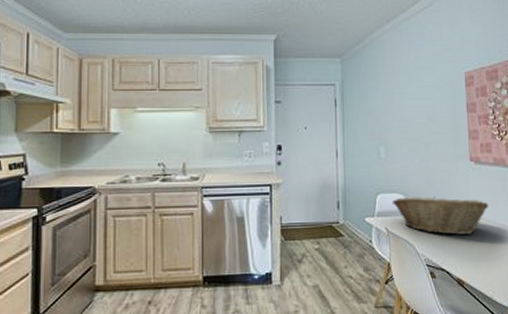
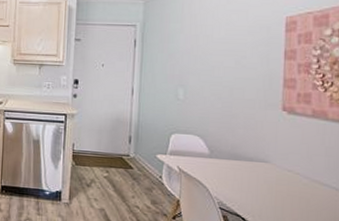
fruit basket: present [392,196,489,235] -> none [187,139,300,185]

